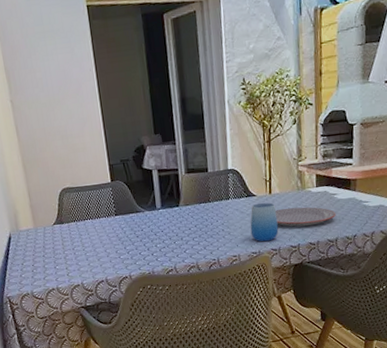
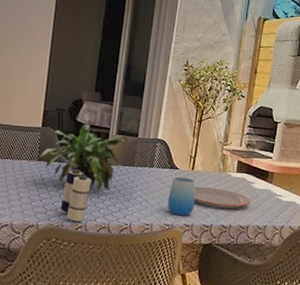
potted plant: none [115,170,199,235] -> present [37,124,128,192]
candle: none [134,216,173,267] -> present [46,169,91,222]

